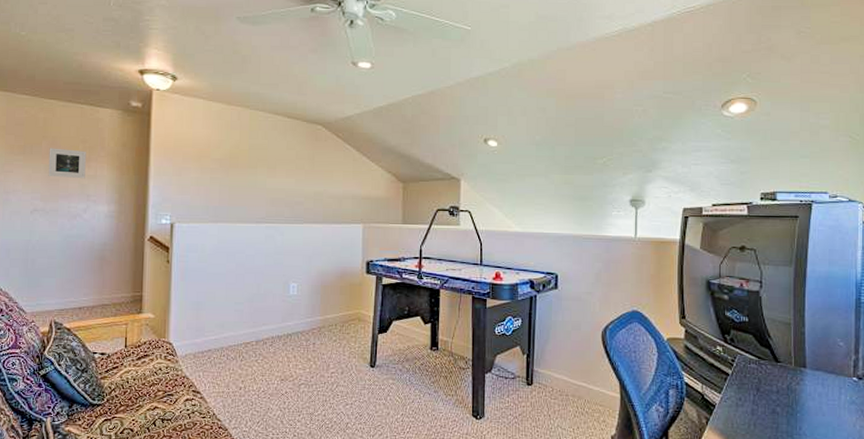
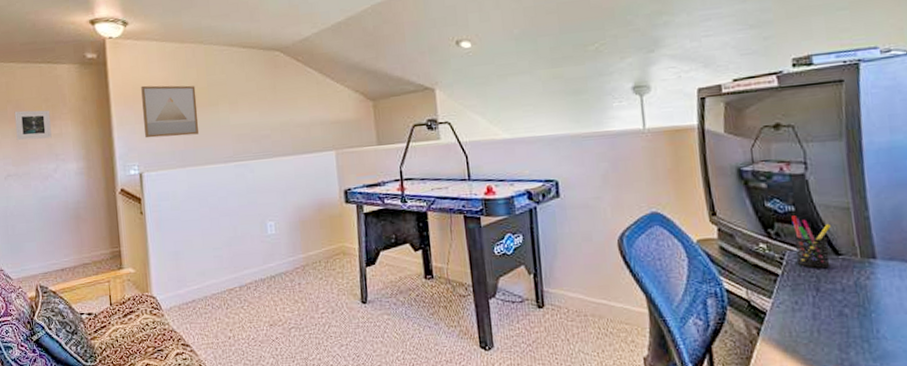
wall art: none [181,140,237,193] -> present [141,85,199,139]
pen holder: none [744,325,774,373] -> present [791,215,831,269]

